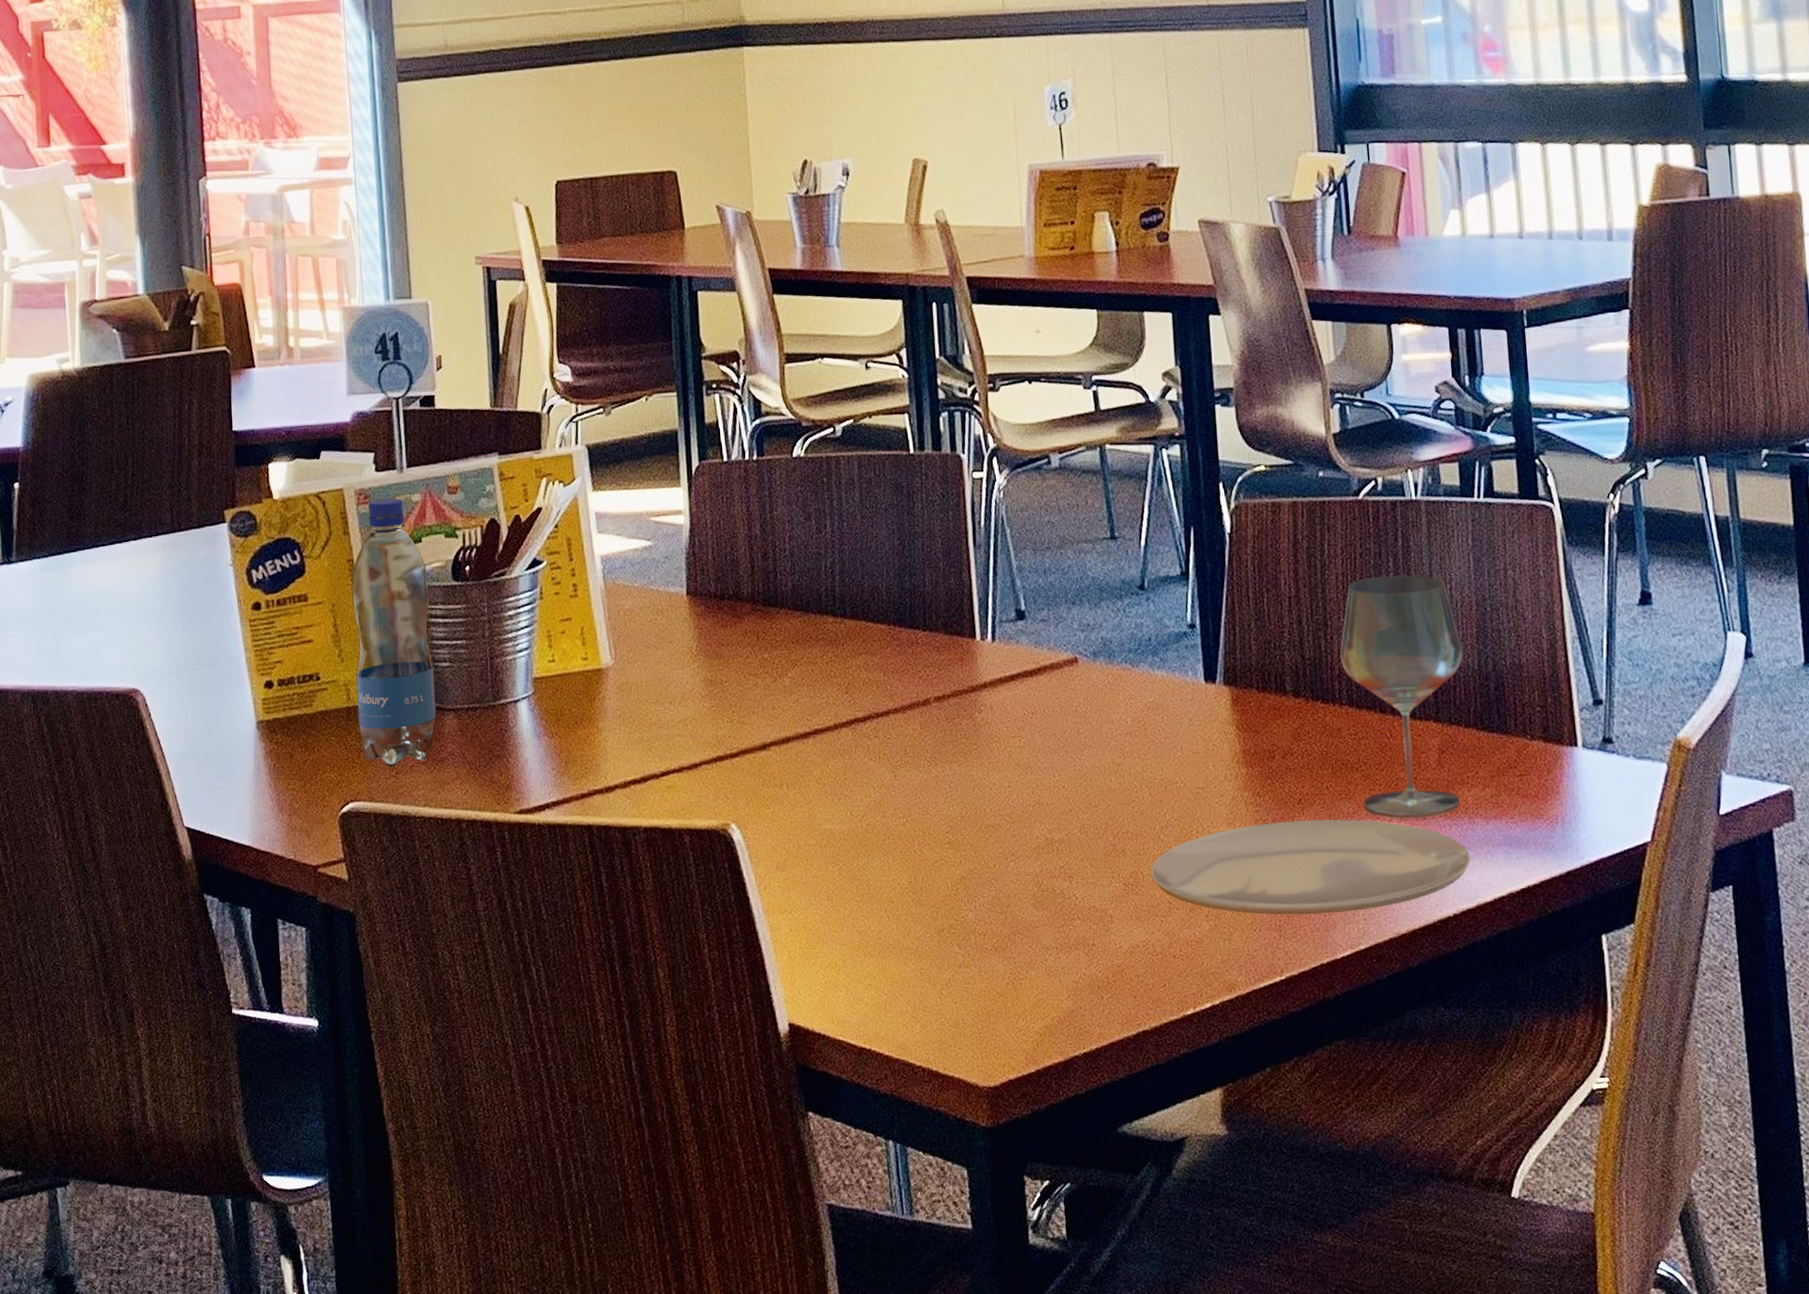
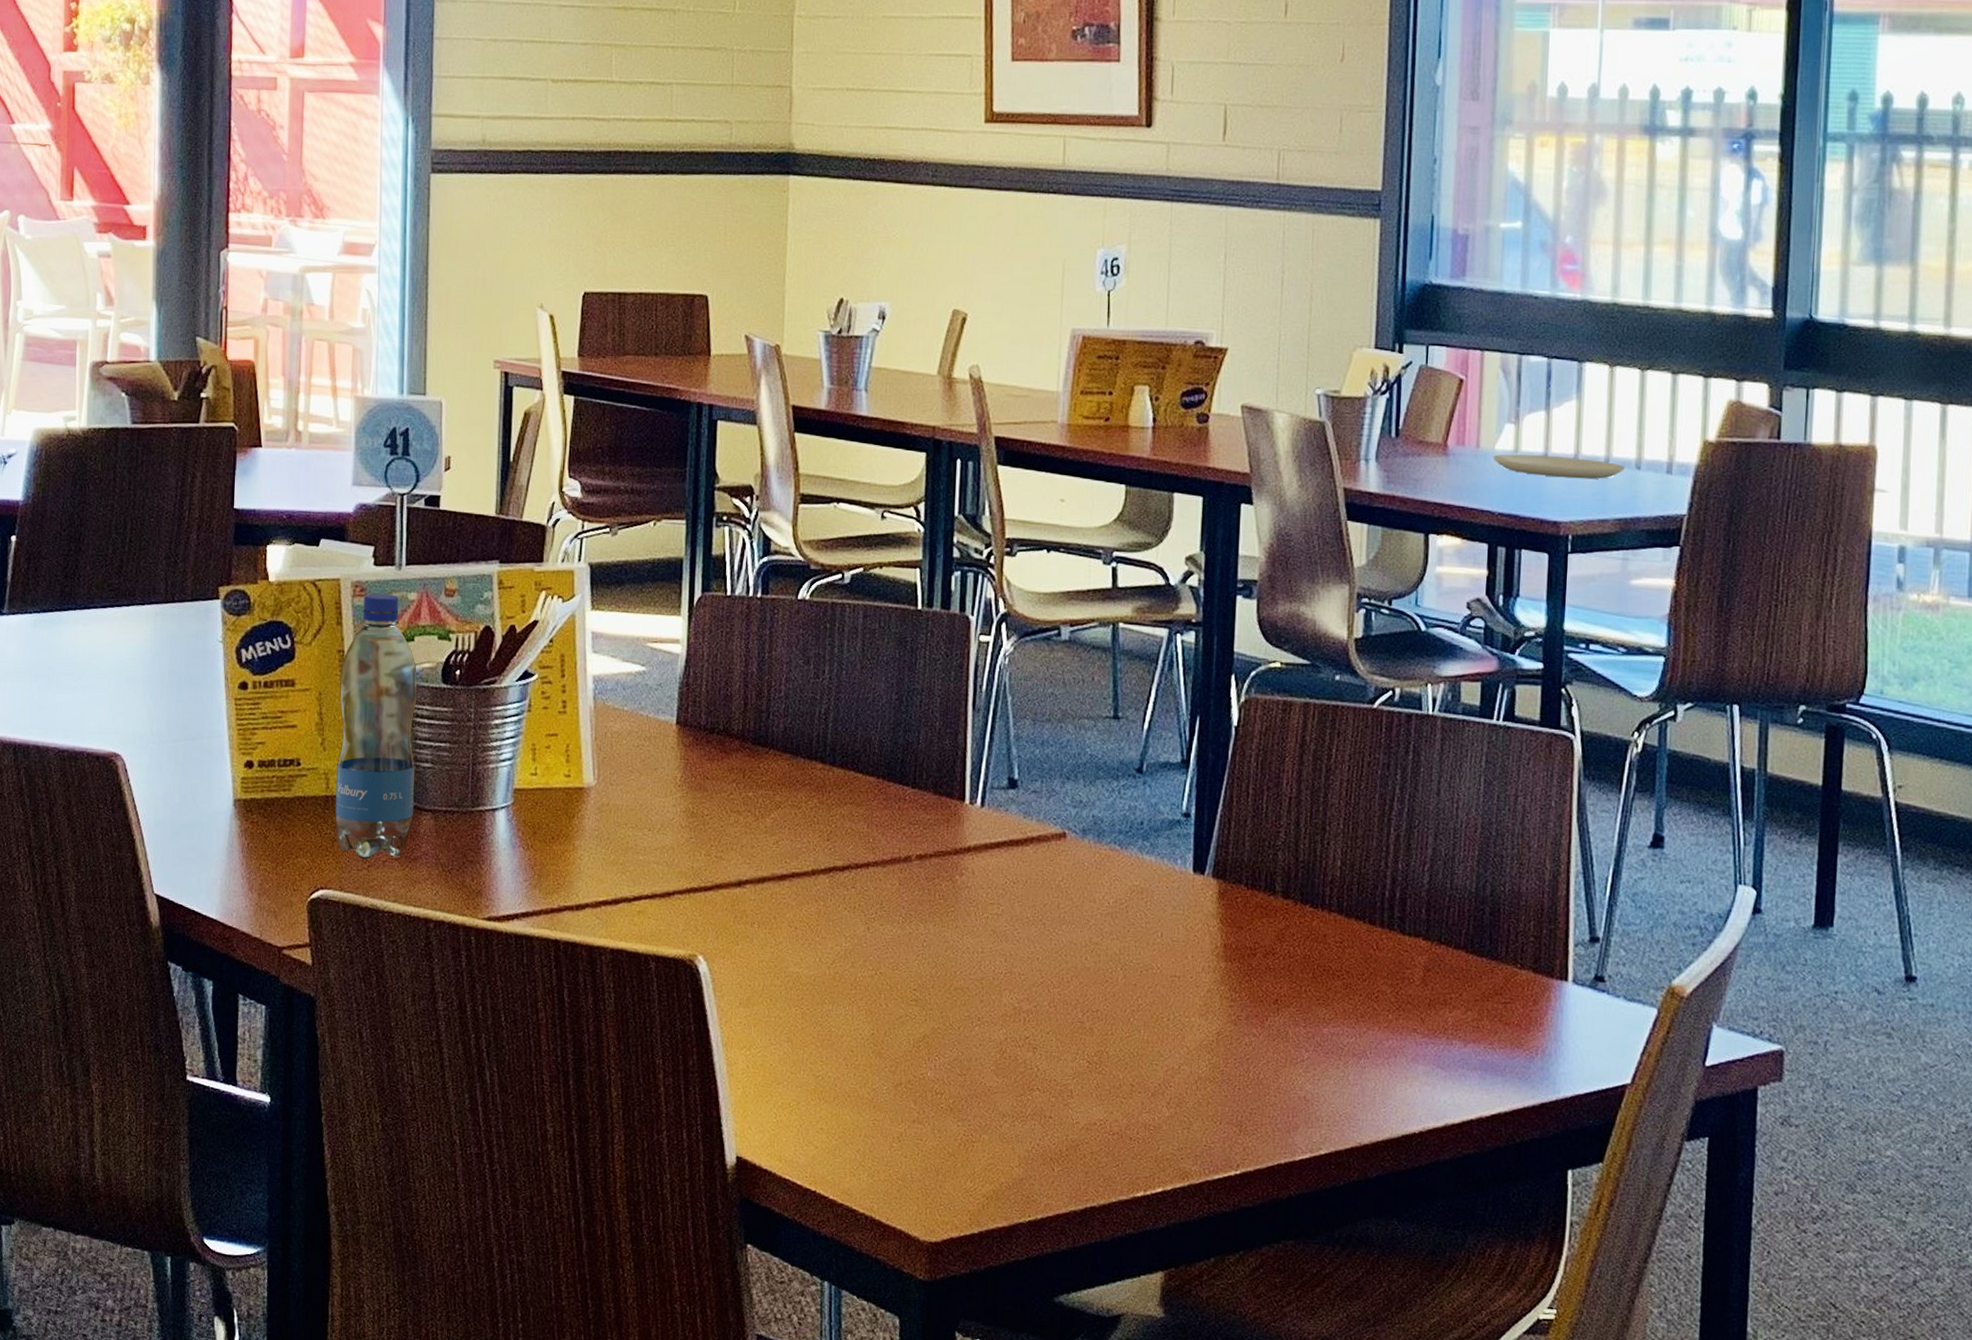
plate: present [1151,819,1470,916] -> none [1116,1019,1443,1117]
wine glass: present [1339,575,1464,819] -> none [1334,788,1463,1034]
plate: none [1442,235,1568,256] -> present [1493,454,1625,479]

